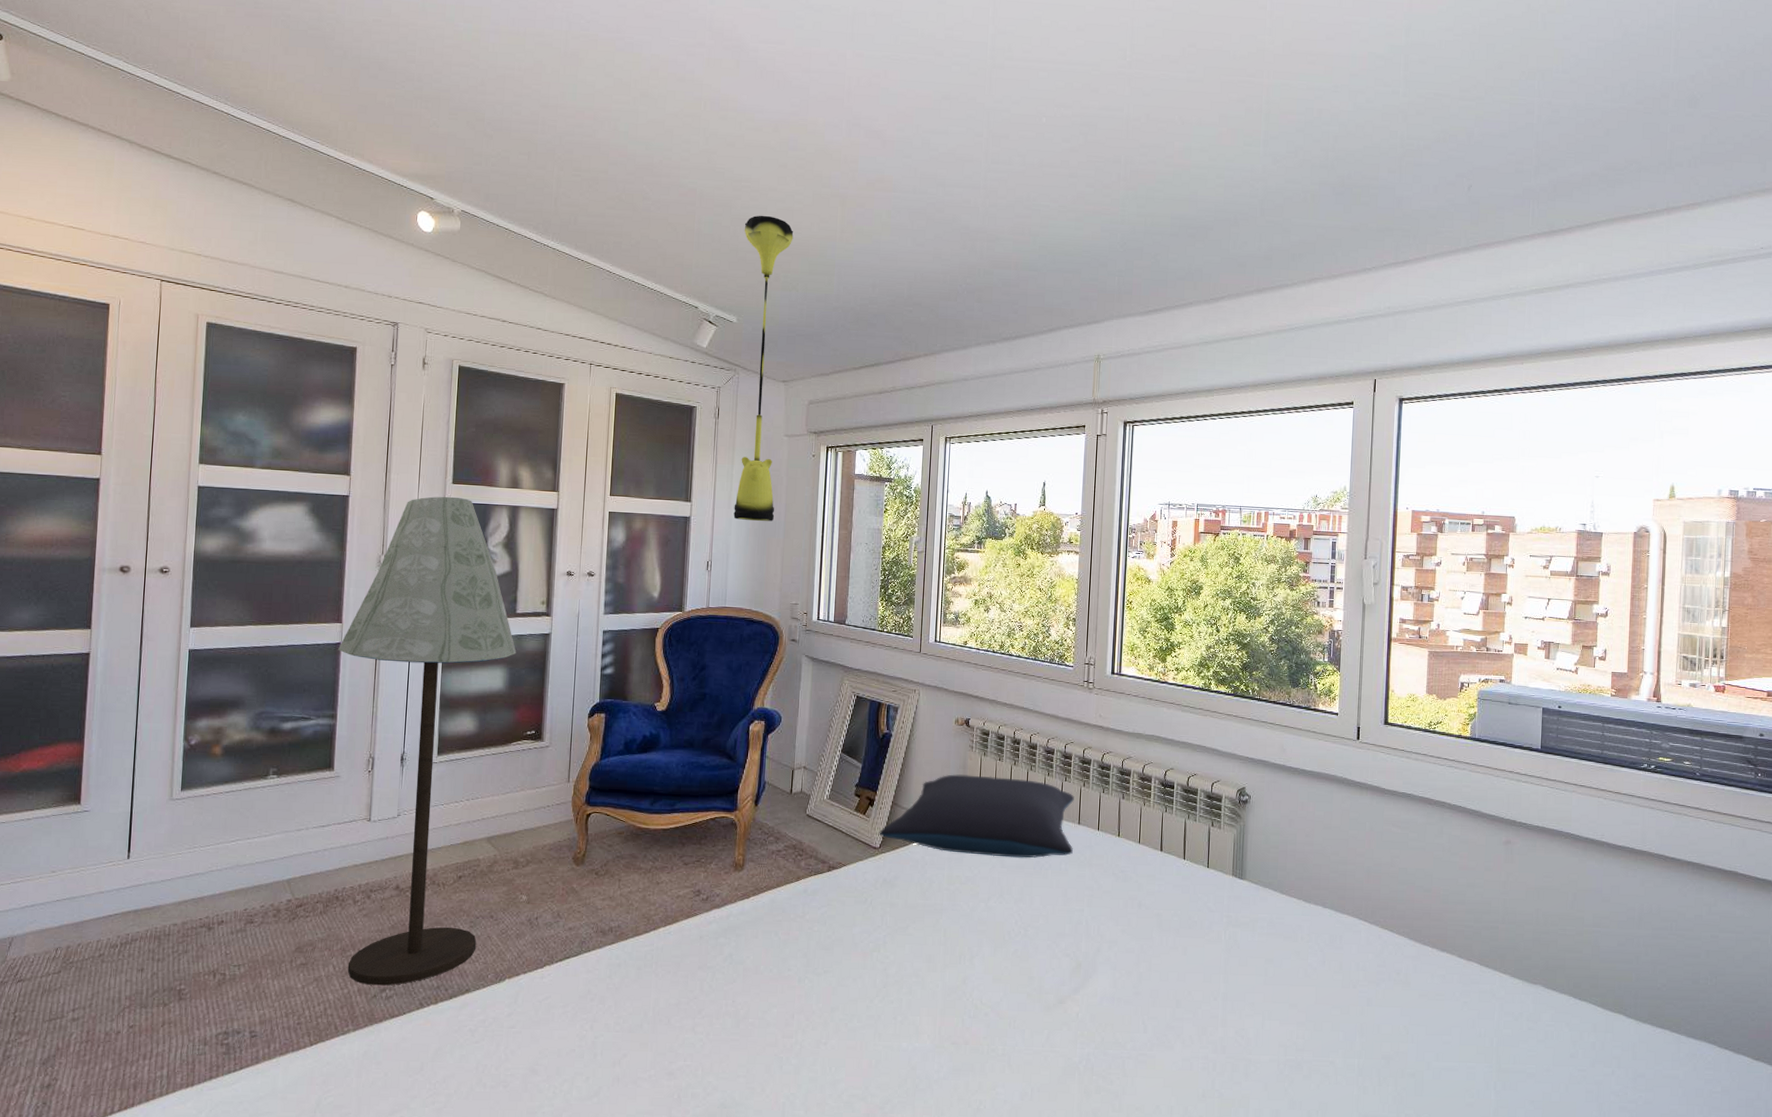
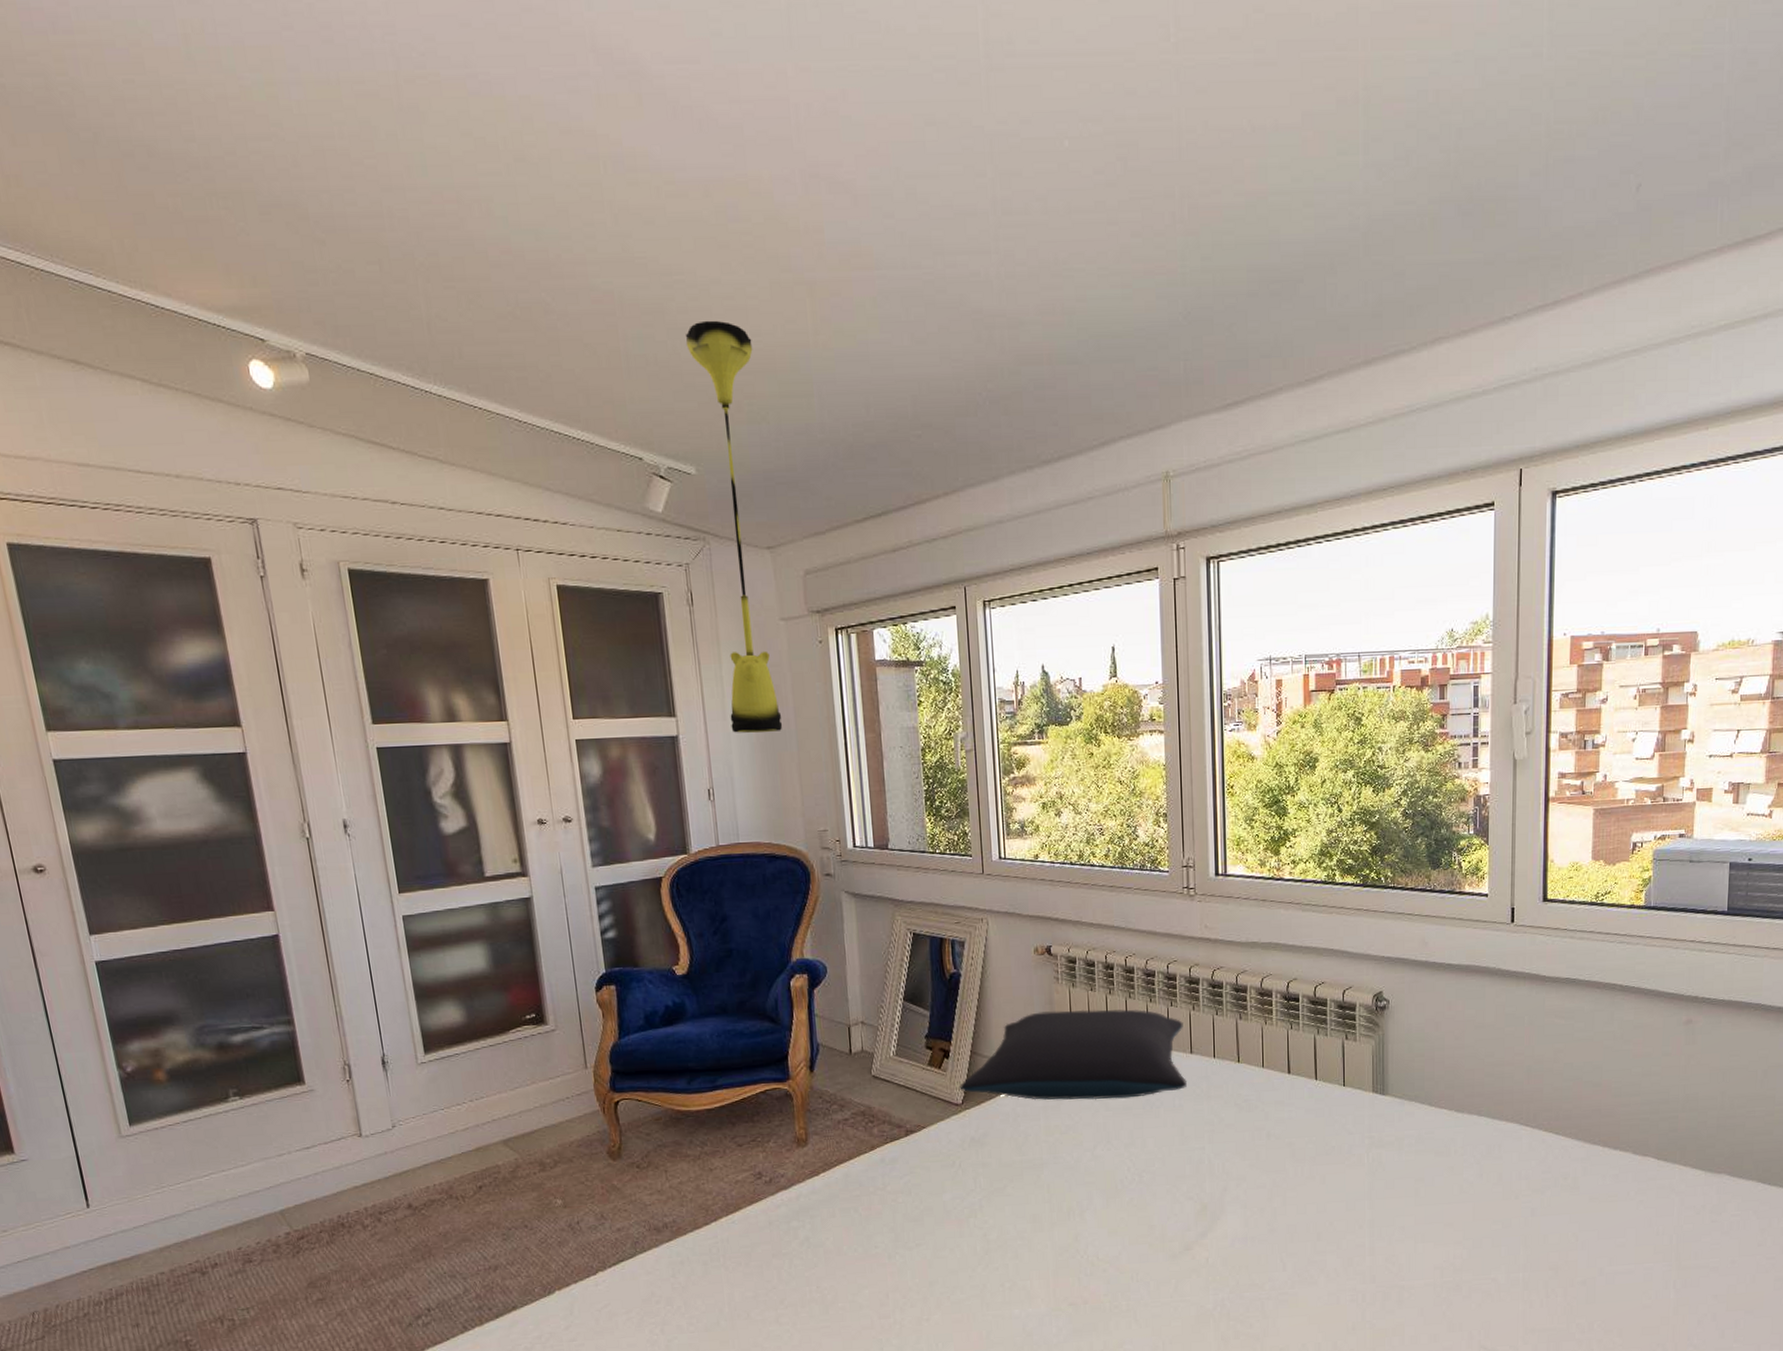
floor lamp: present [338,496,517,986] -> none [277,740,515,1314]

